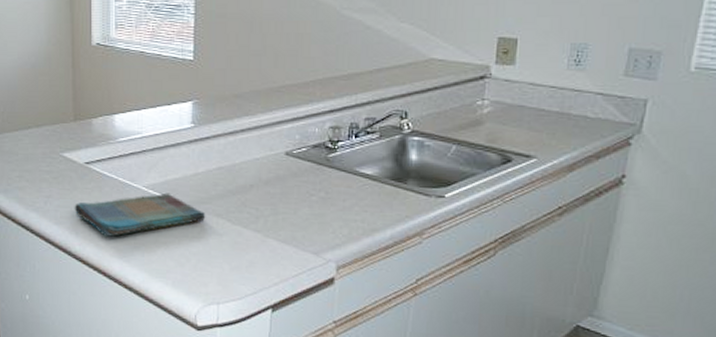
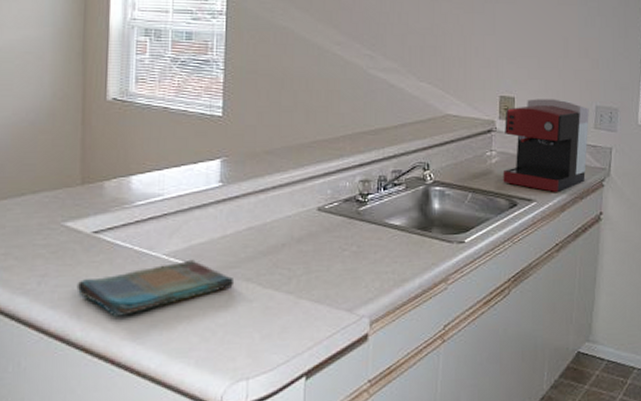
coffee maker: none [495,40,619,149] -> present [503,99,589,192]

